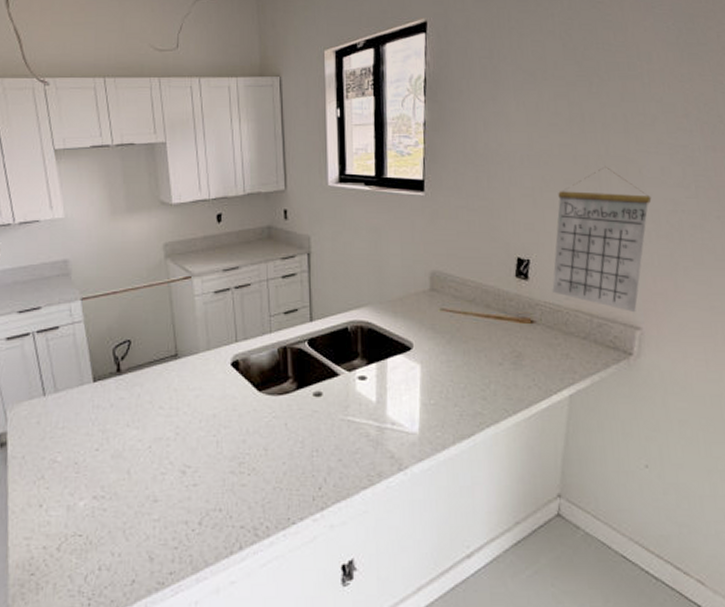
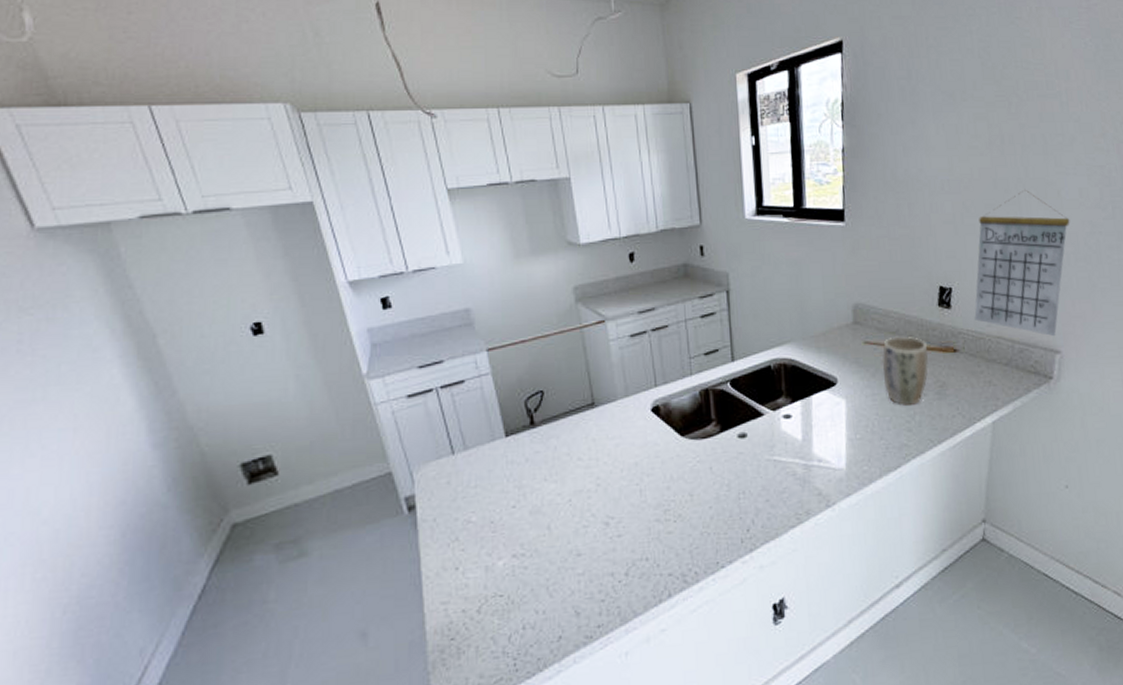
plant pot: none [458,305,505,374] -> present [882,336,929,405]

